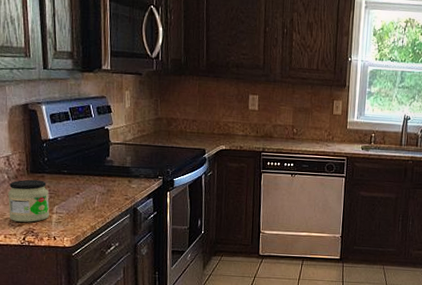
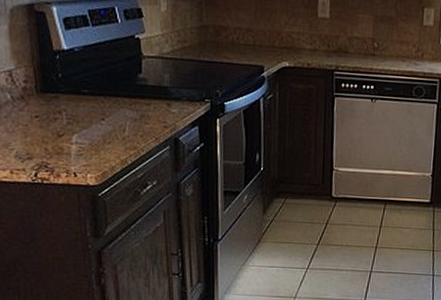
jar: present [8,179,50,222] -> none [13,100,68,155]

